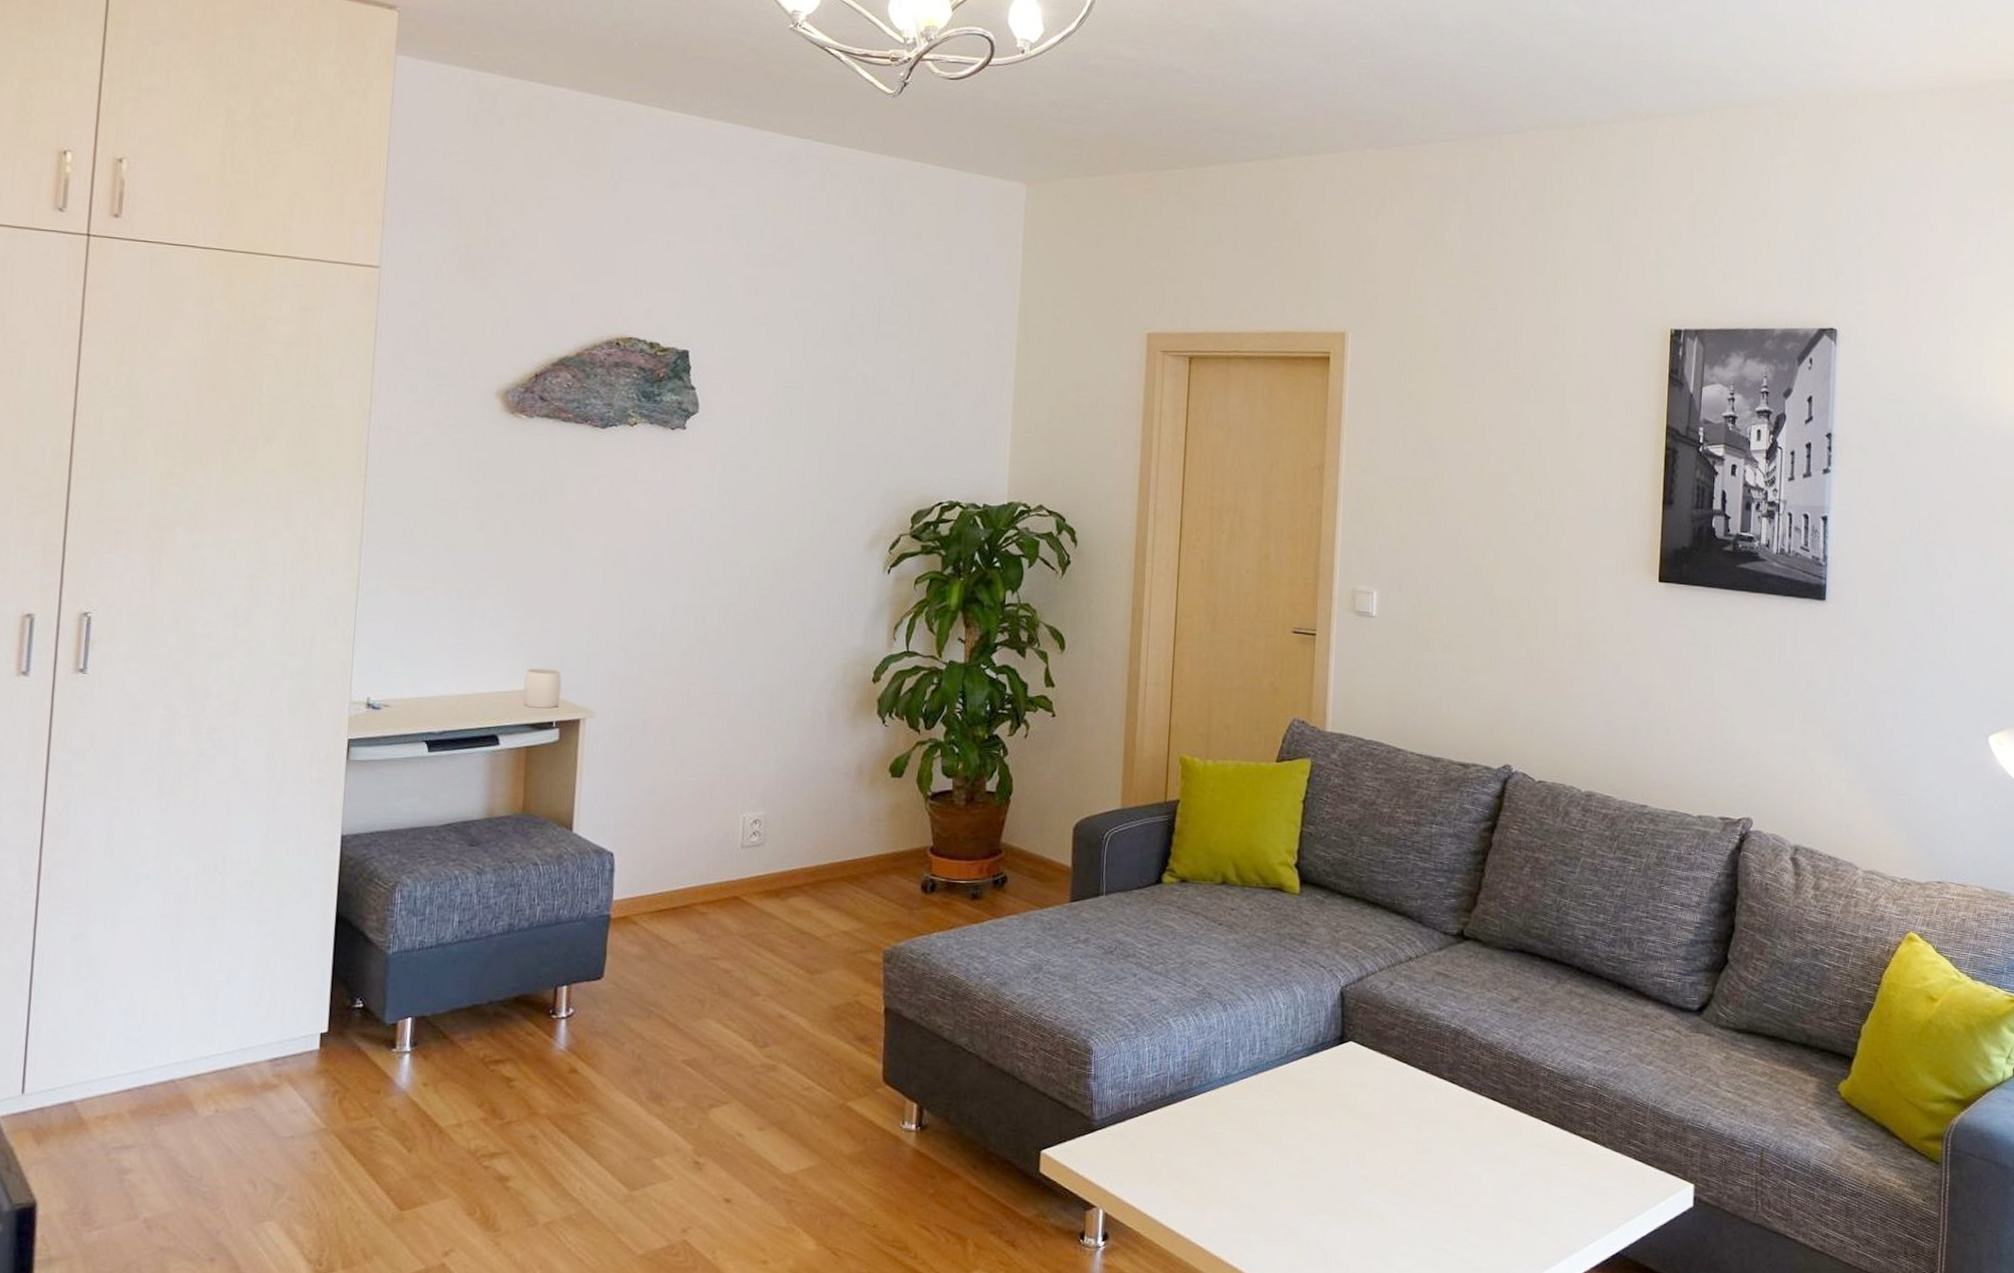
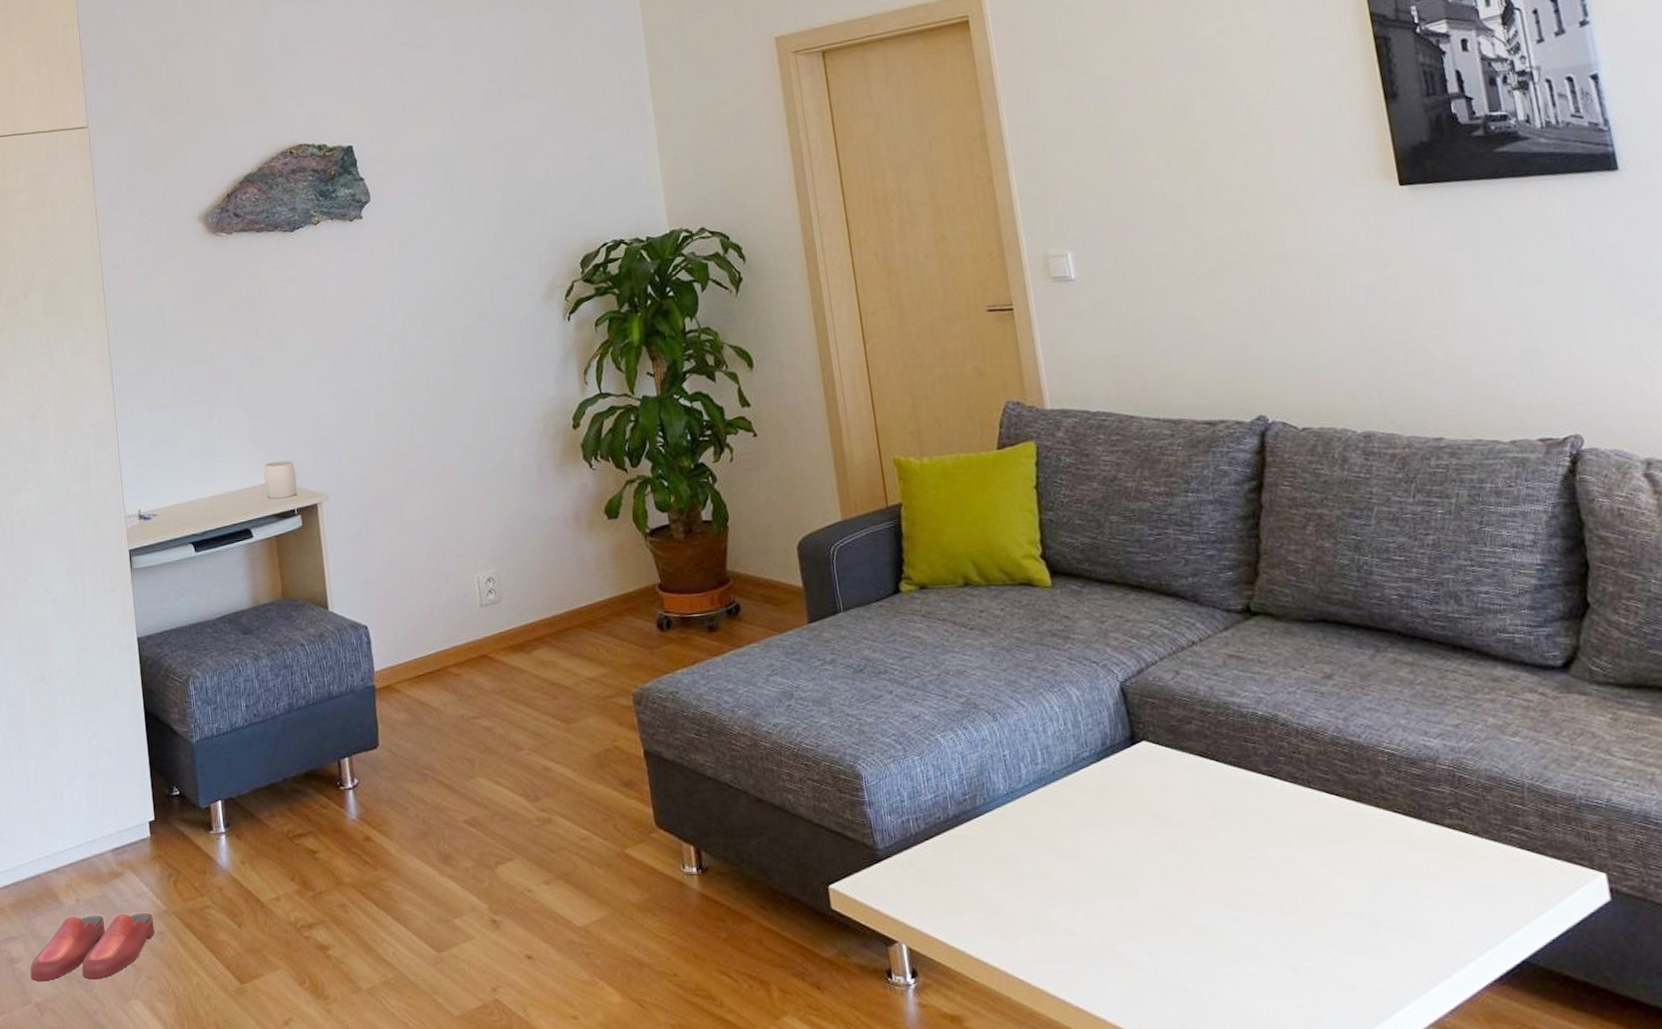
slippers: none [143,1128,307,1197] -> present [30,912,154,982]

